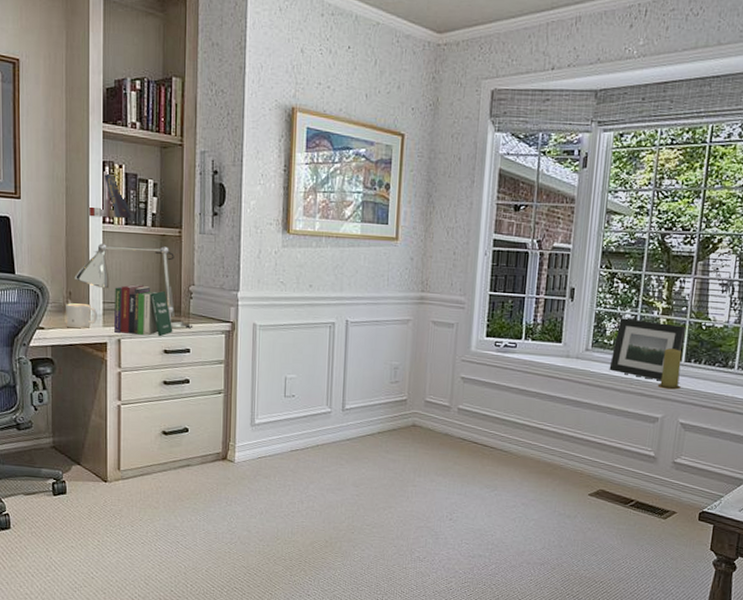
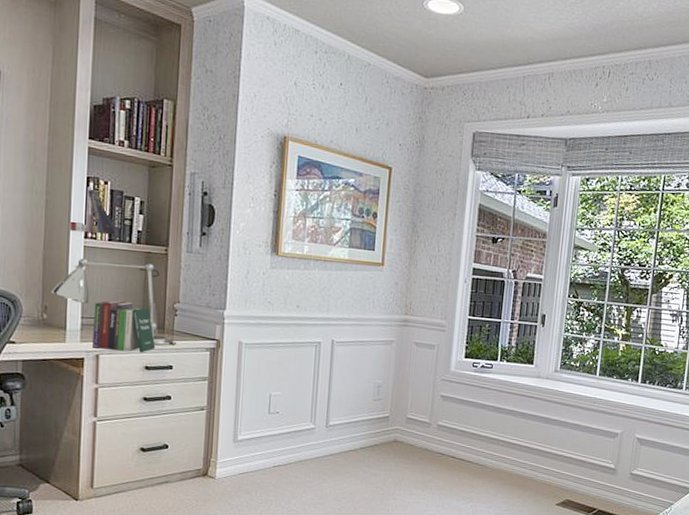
mug: present [66,303,97,329] -> none [40,317,75,344]
picture frame: present [609,318,687,381] -> none [575,342,643,400]
candle: present [657,348,682,390] -> none [617,370,639,408]

